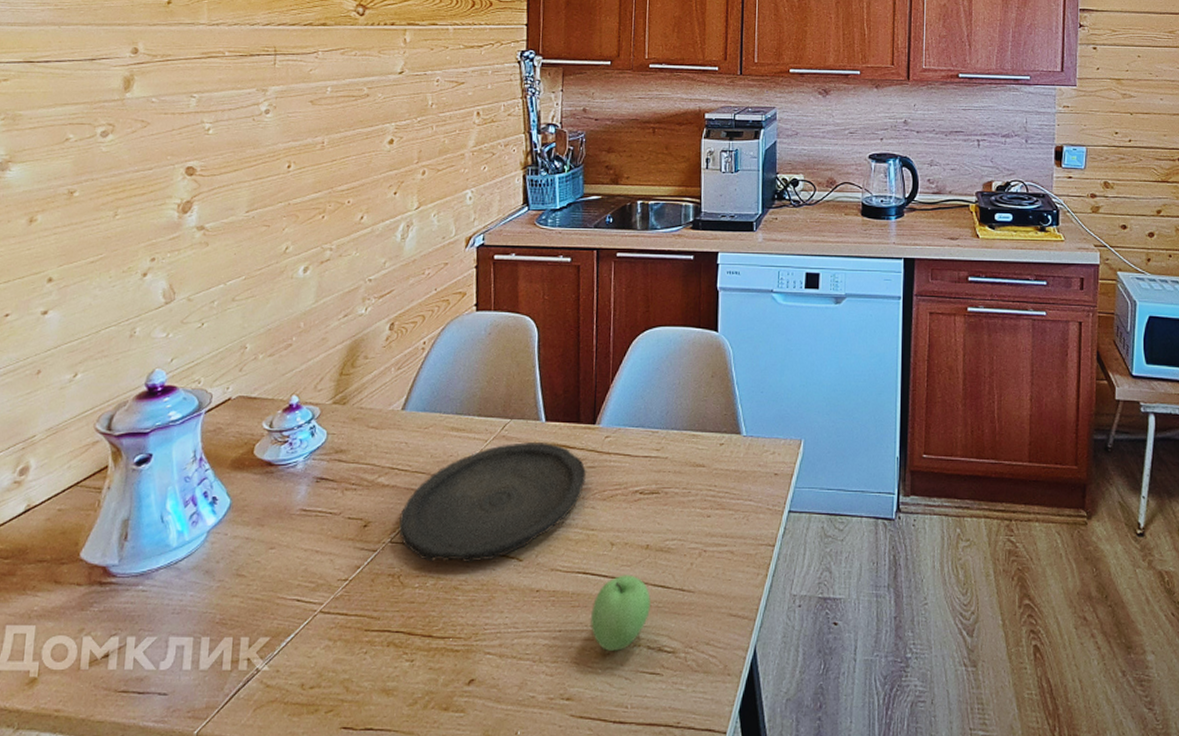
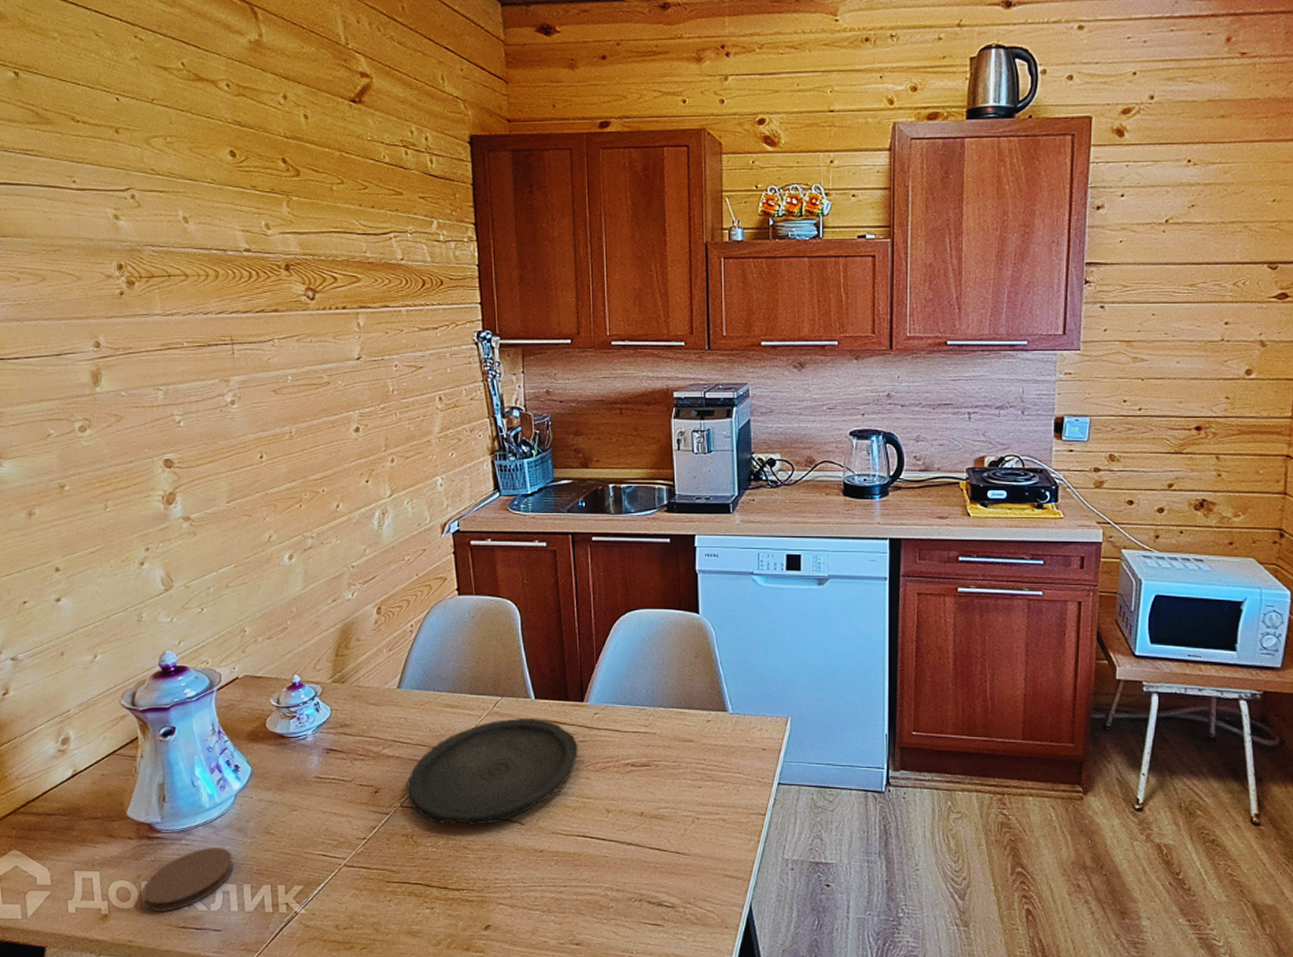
coaster: none [82,594,195,673] -> present [142,847,234,912]
apple: present [591,574,651,651] -> none [593,838,648,904]

